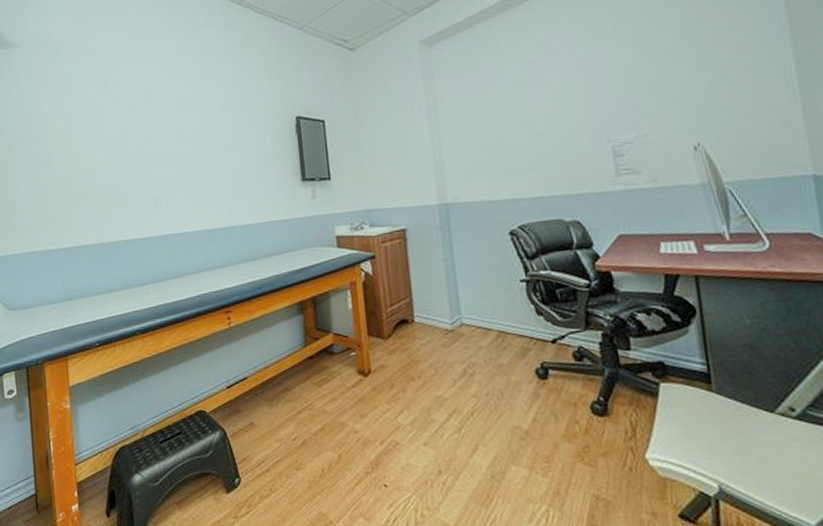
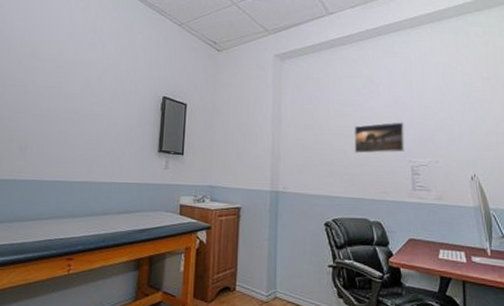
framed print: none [531,93,601,143] -> present [354,122,405,154]

